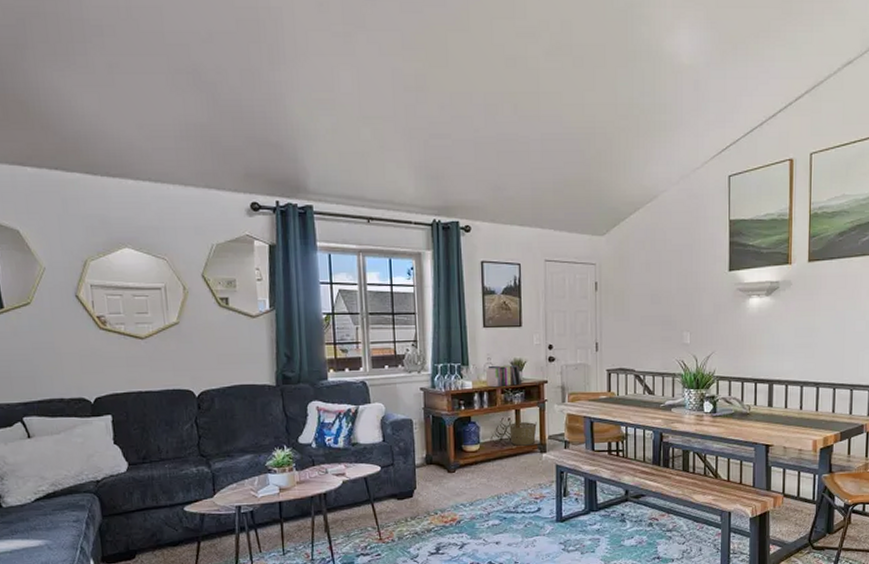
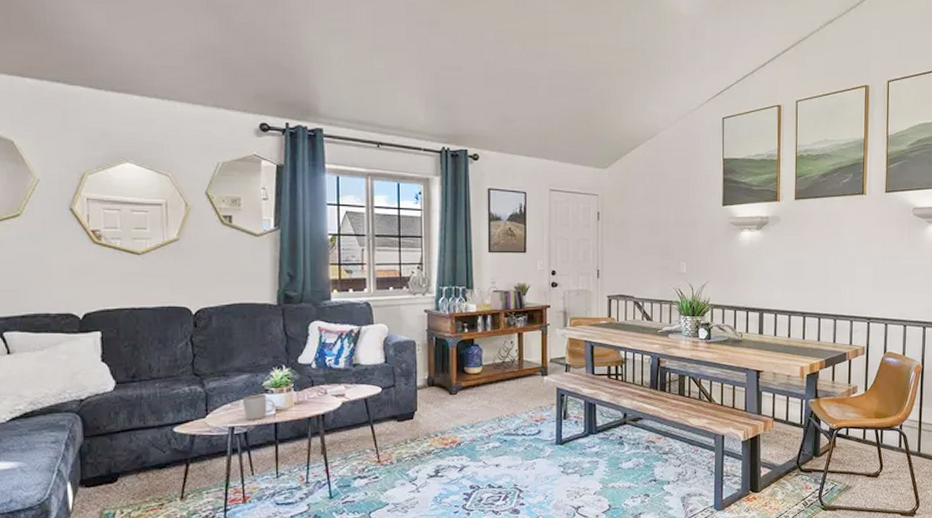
mug: none [247,473,278,499] -> present [242,394,274,420]
basket: present [509,422,537,446] -> none [512,345,539,369]

